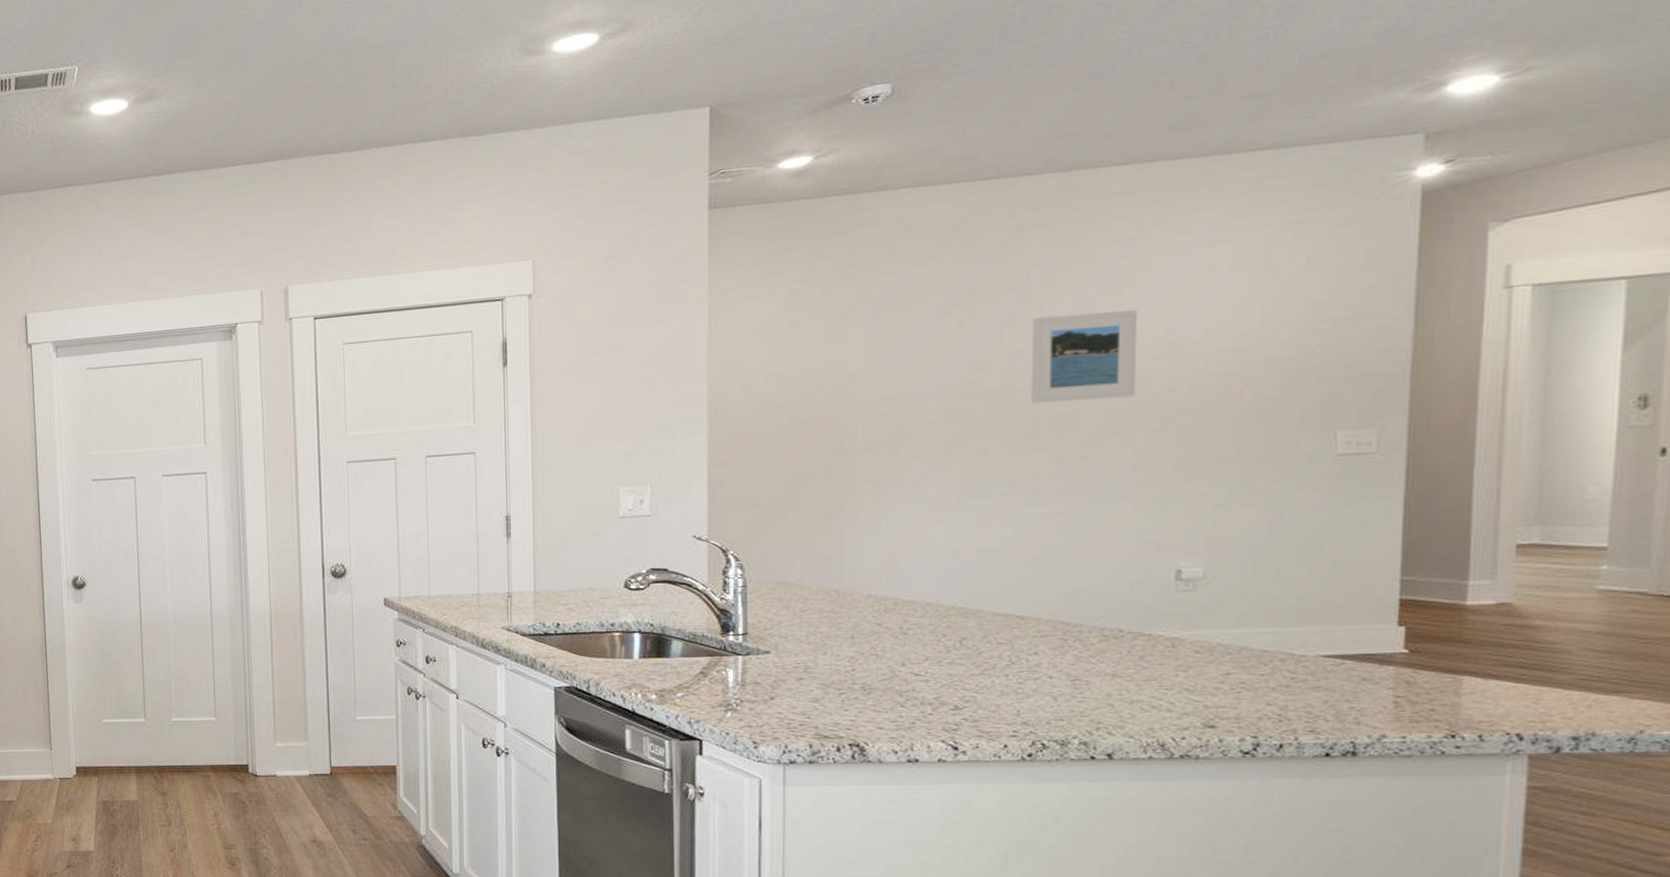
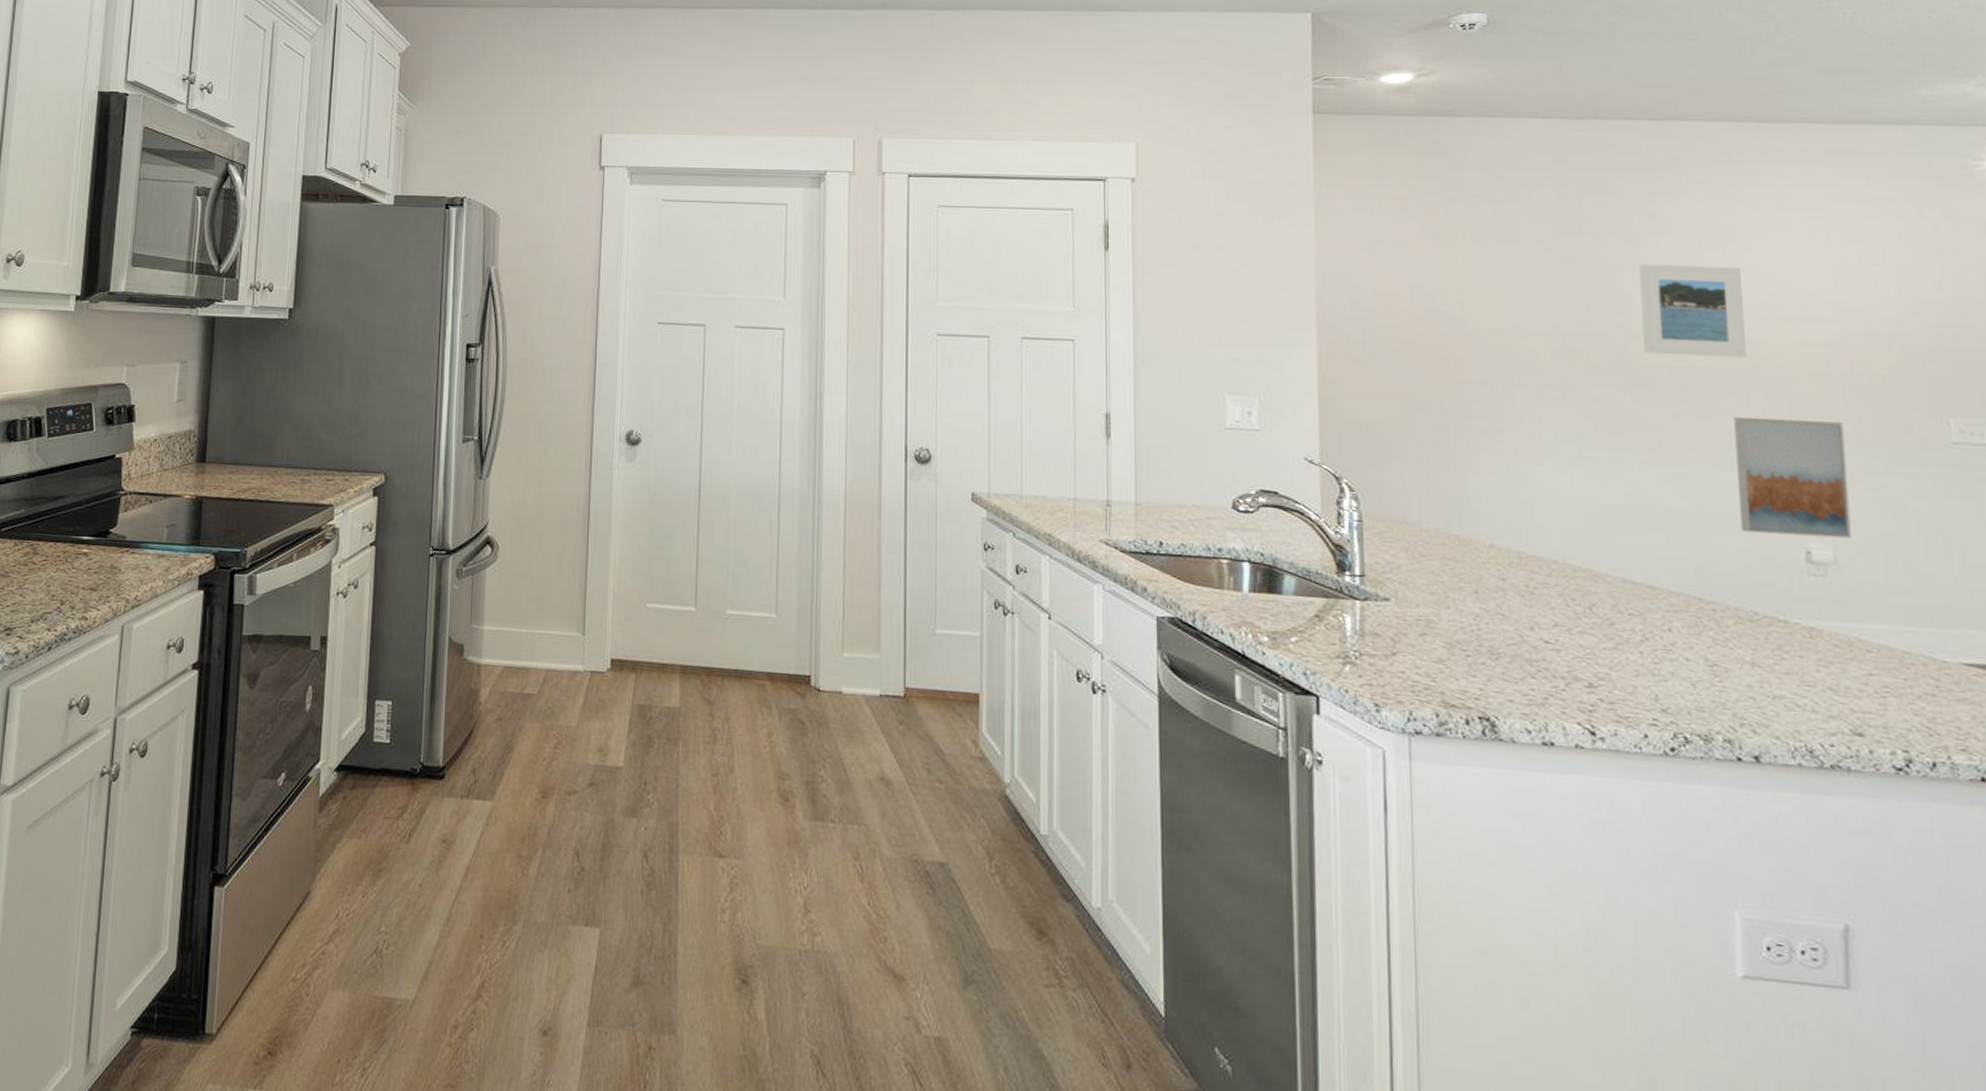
wall art: none [1114,447,1228,560] -> present [1734,417,1852,539]

